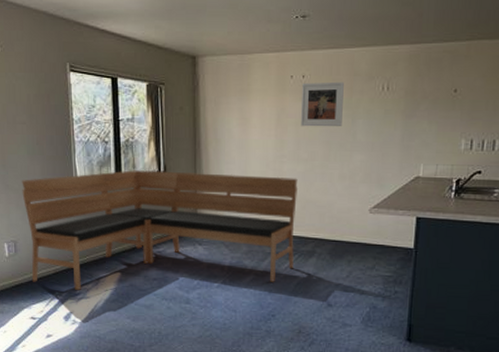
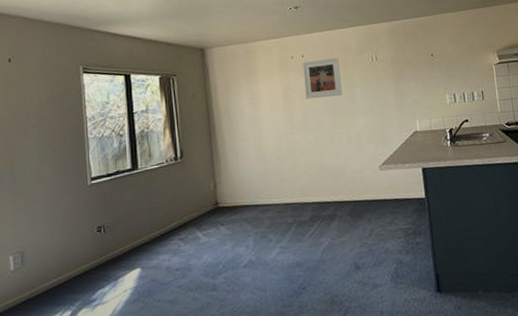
bench: present [22,170,298,291] -> none [31,146,317,297]

